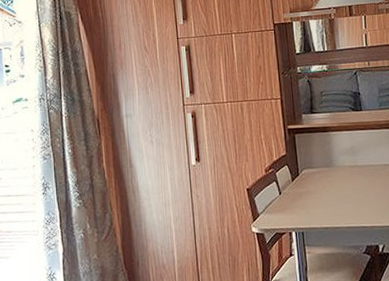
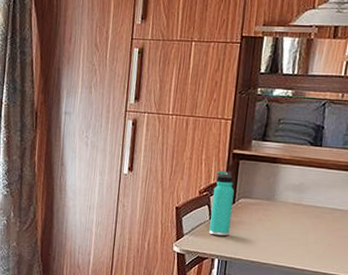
thermos bottle: none [277,146,300,210] -> present [209,170,235,237]

